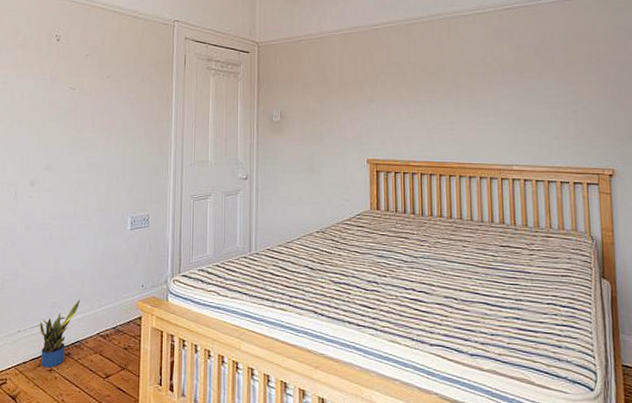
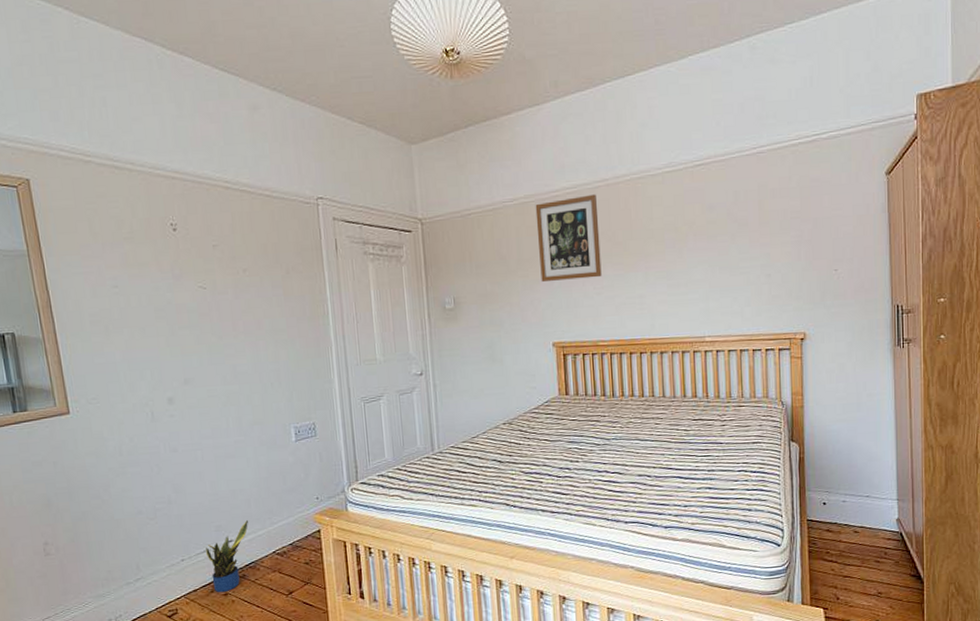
wall art: none [357,29,415,104] -> present [535,194,602,283]

